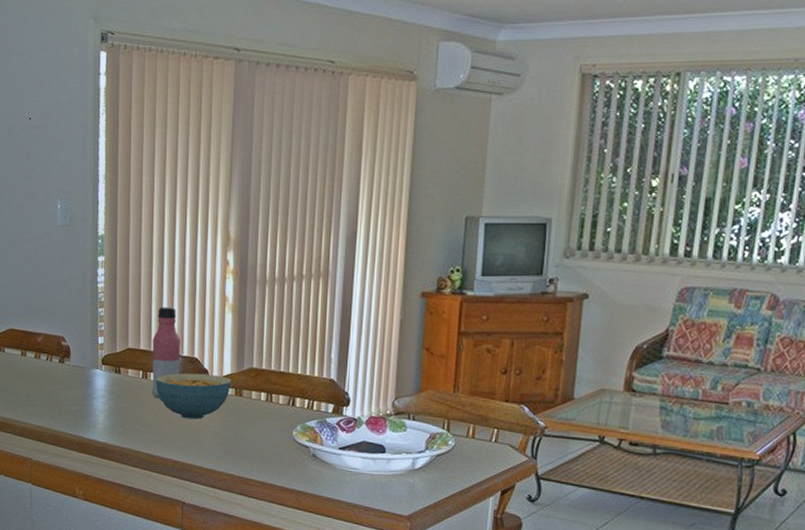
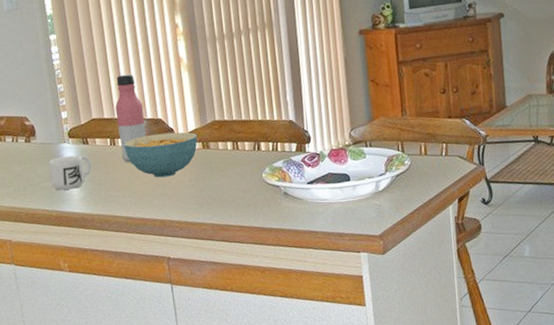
mug: none [78,382,121,417] -> present [48,155,92,190]

